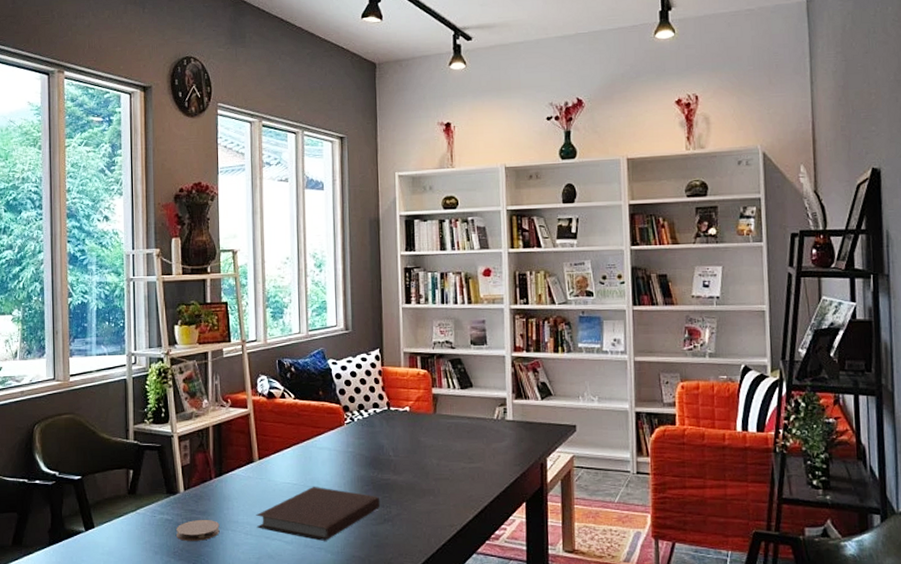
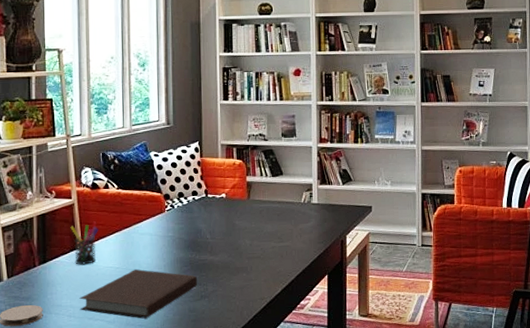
pen holder: none [246,433,275,479] -> present [70,221,98,265]

